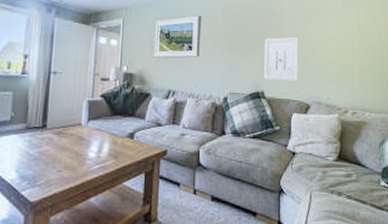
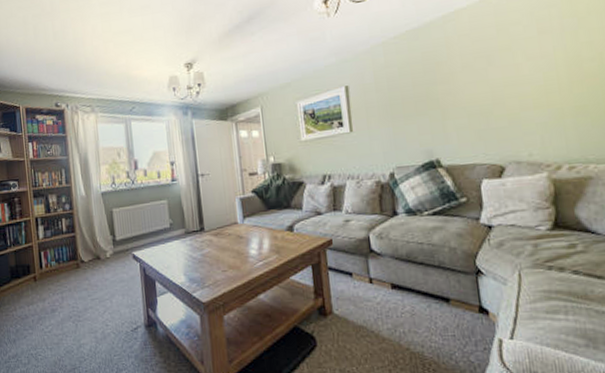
wall art: present [263,37,299,82] -> none [432,86,485,144]

